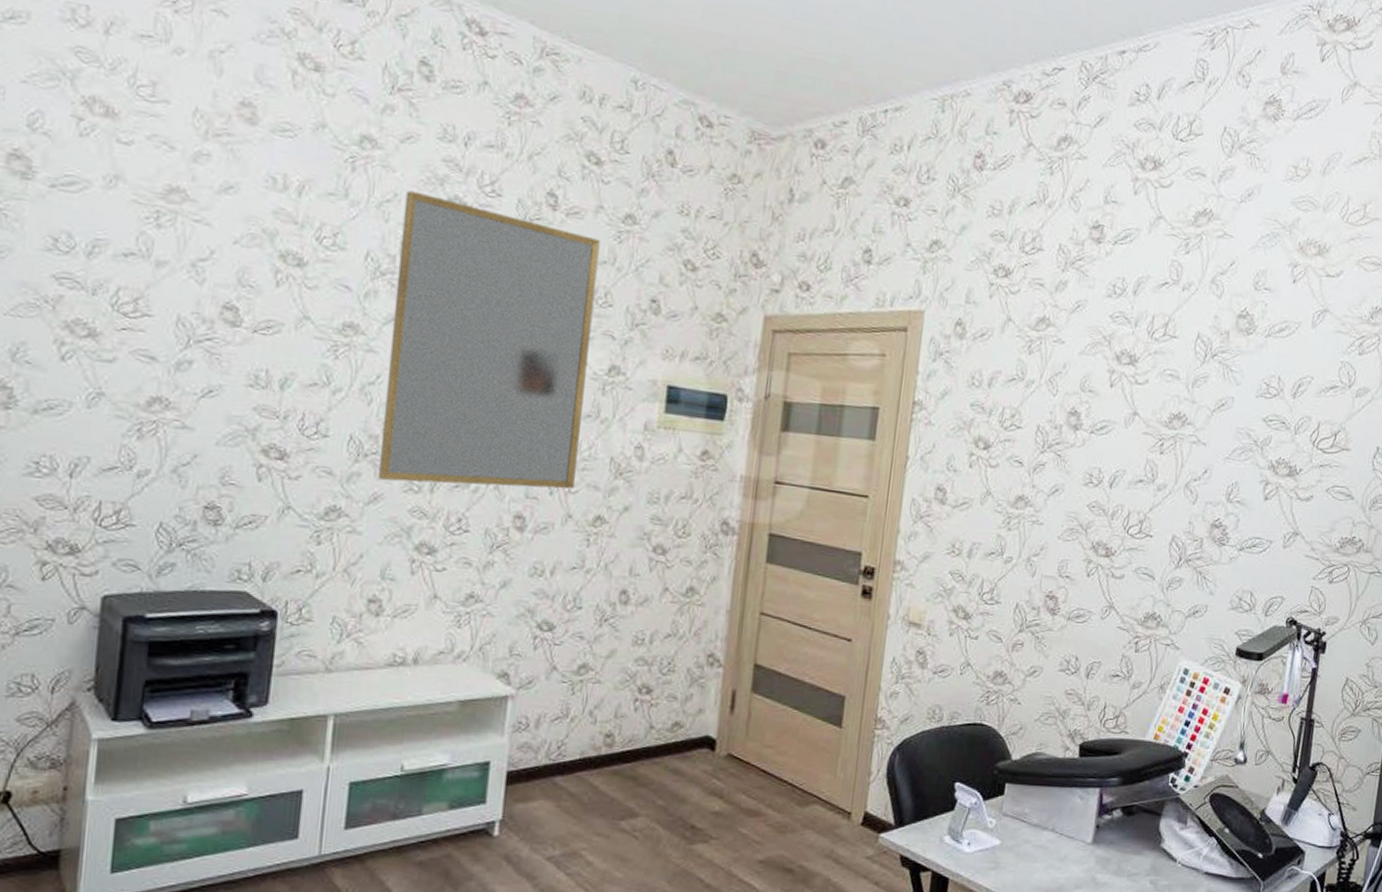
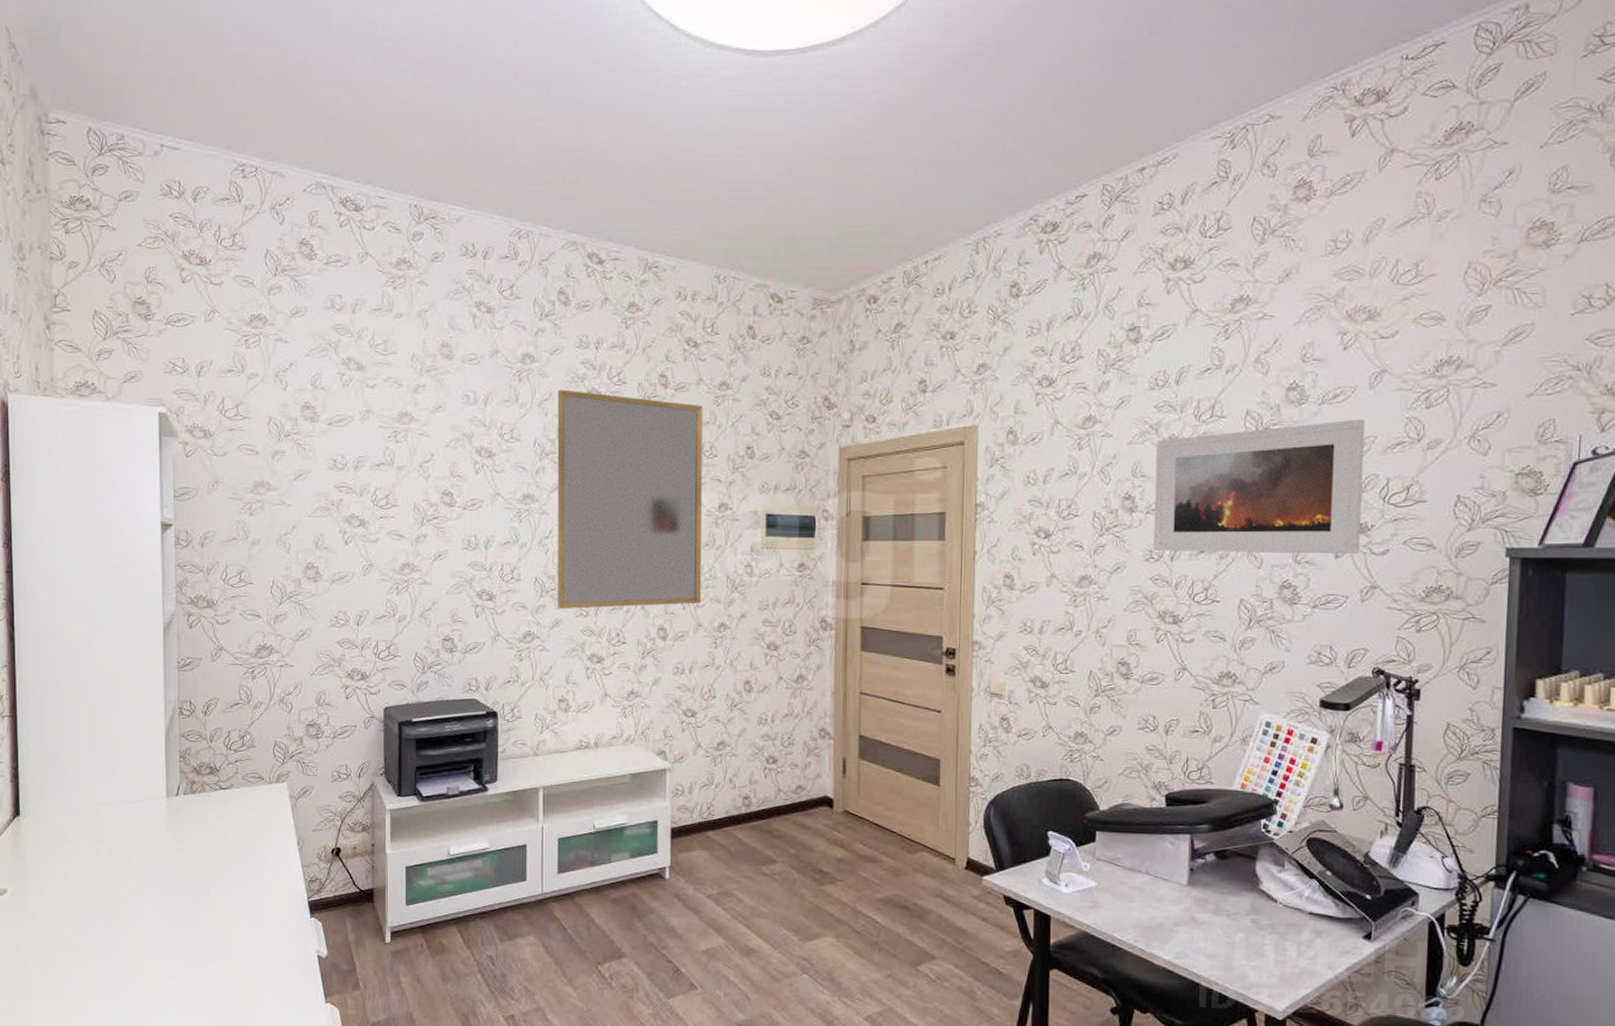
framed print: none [1093,353,1305,497] -> present [1152,419,1365,553]

